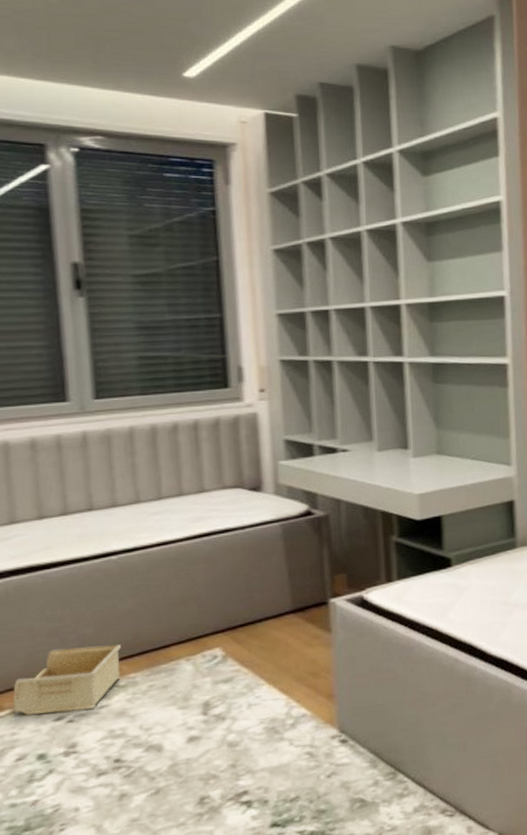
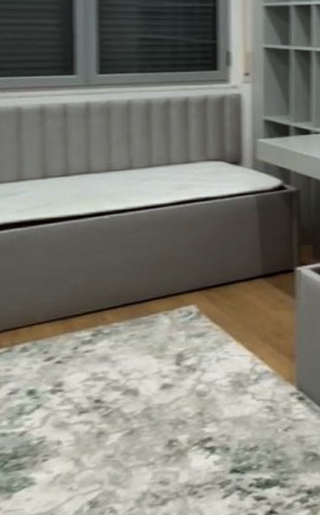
storage bin: present [13,644,121,715] -> none [10,295,107,354]

